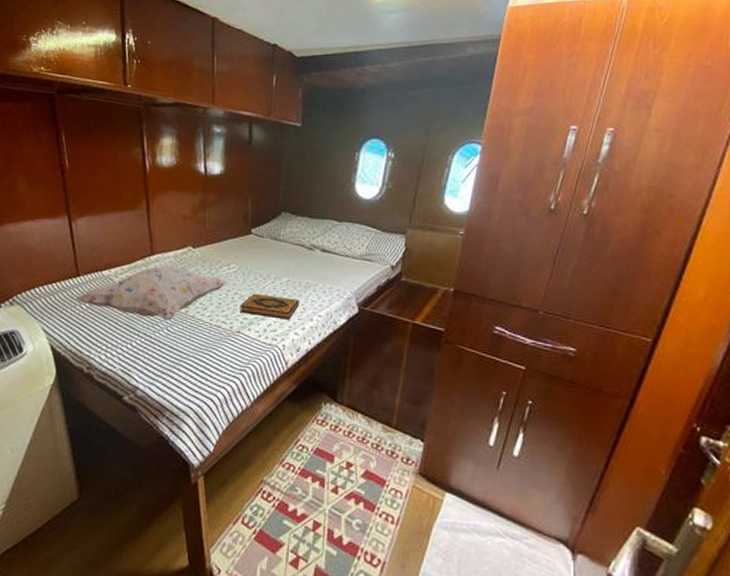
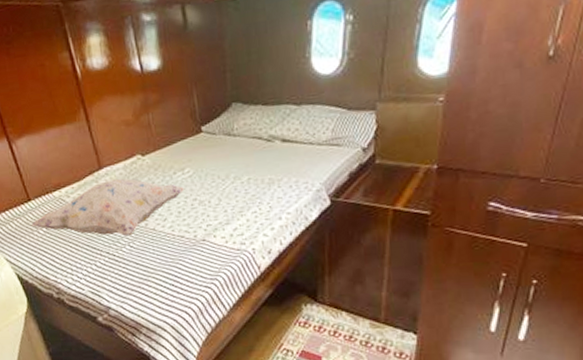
hardback book: present [239,293,299,320] -> none [201,196,265,222]

